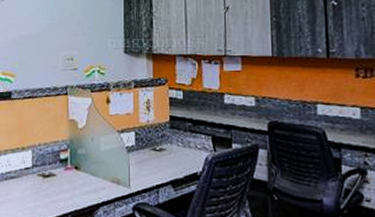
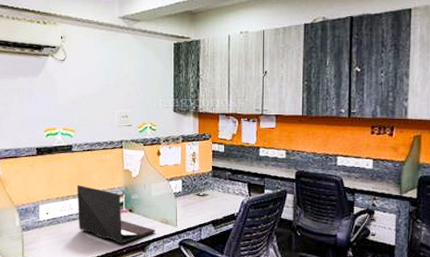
laptop: none [17,137,105,208] -> present [77,185,155,244]

